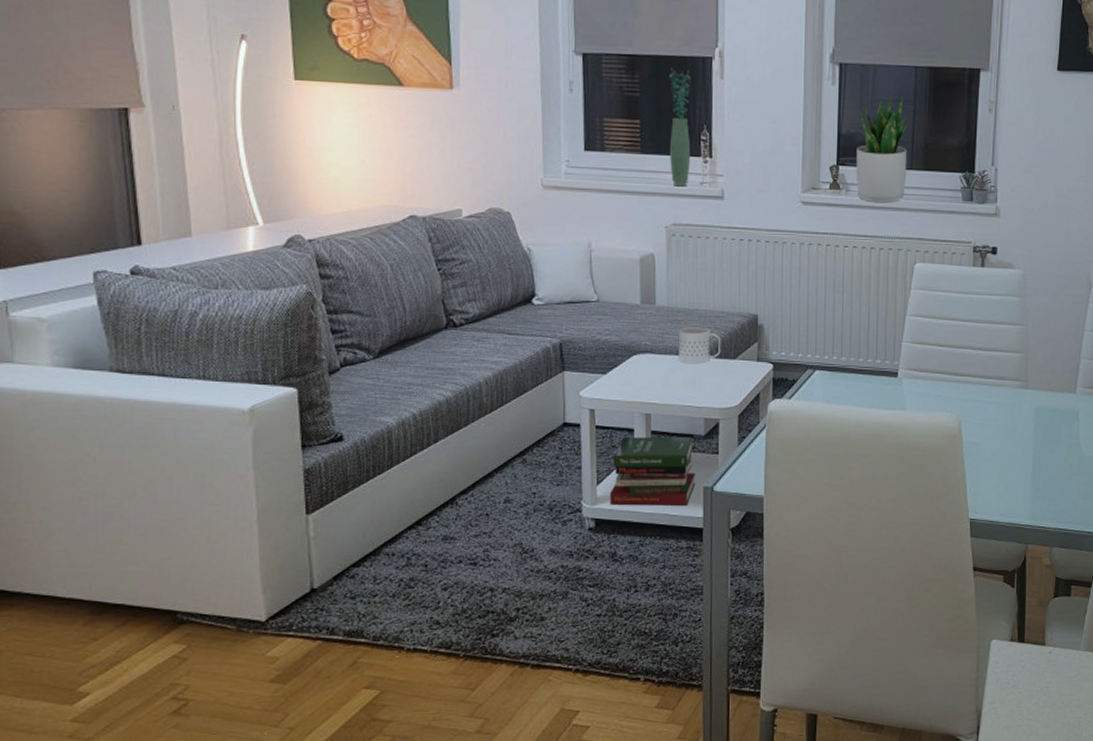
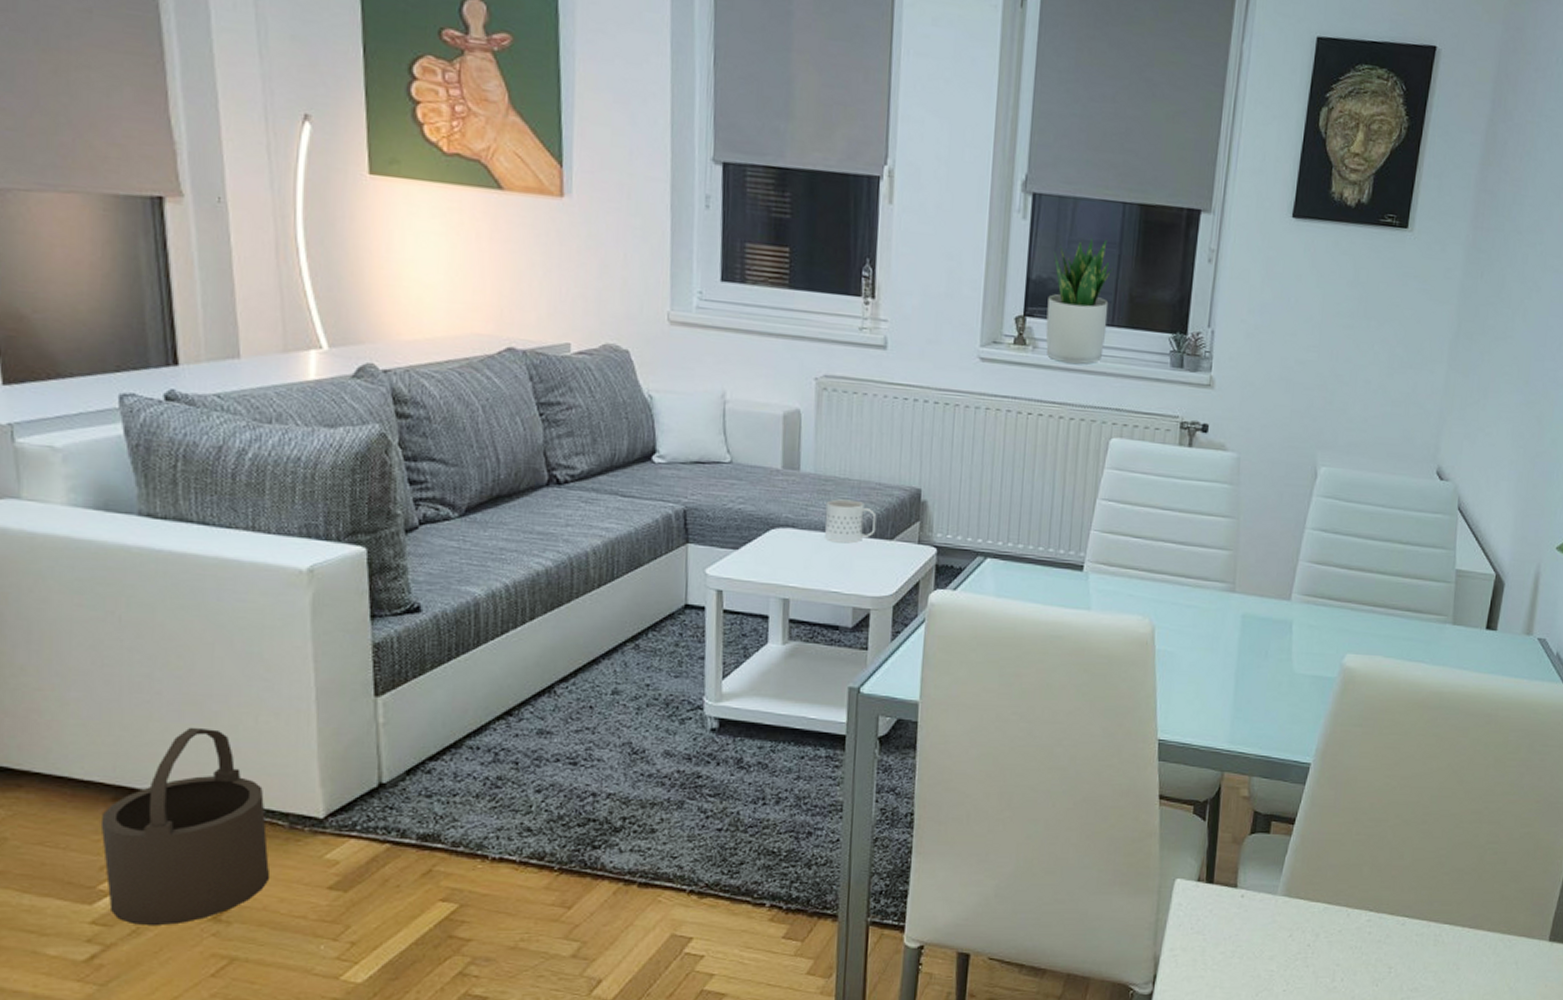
wooden bucket: none [79,548,220,721] -> present [100,727,269,925]
books: present [609,437,696,506] -> none [736,625,840,708]
vase: present [668,68,691,187] -> none [823,186,854,332]

